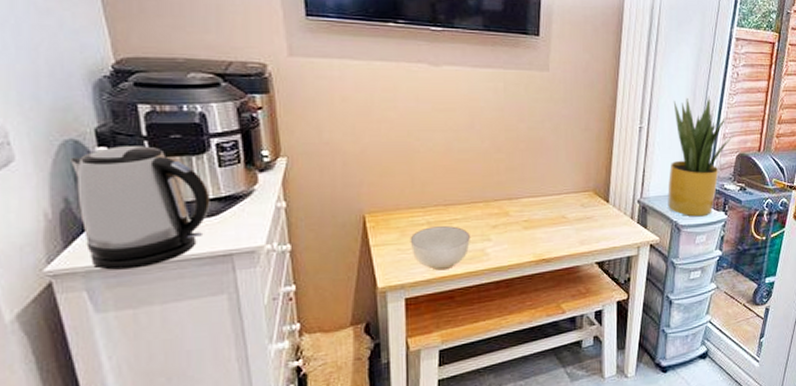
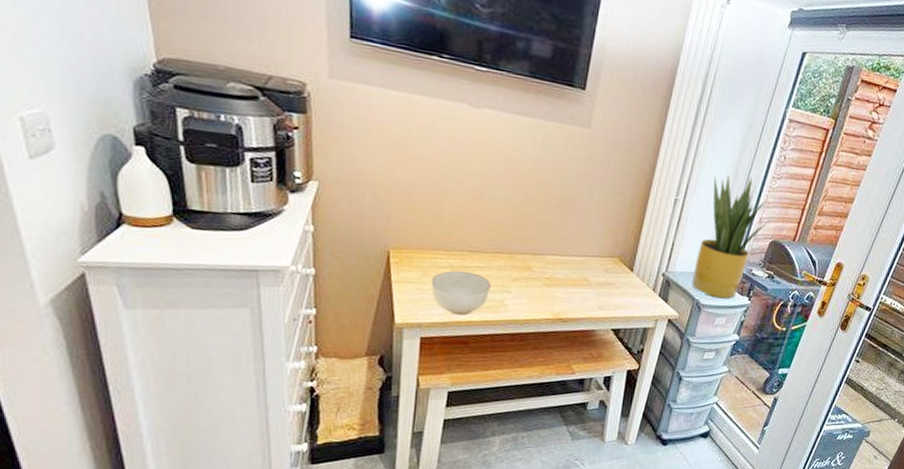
kettle: present [70,146,211,270] -> none [108,147,241,272]

